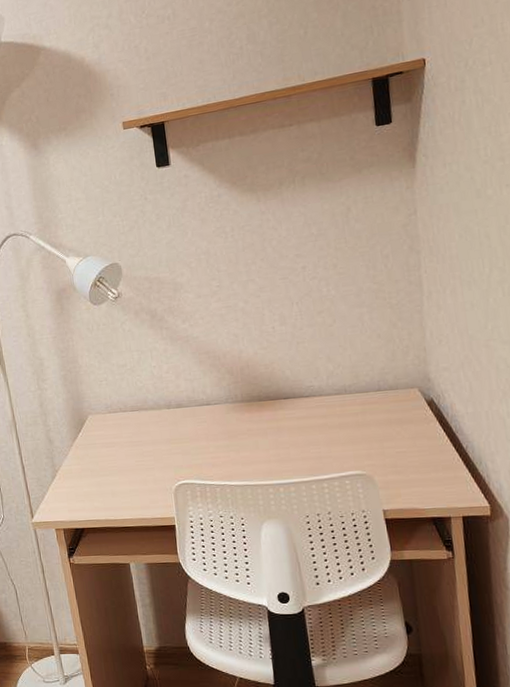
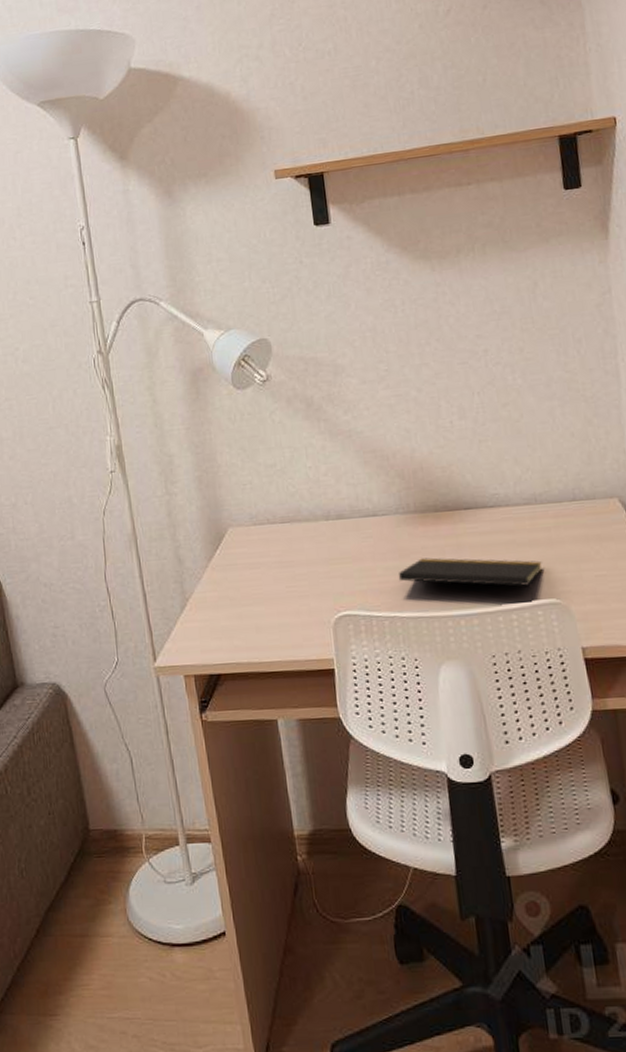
notepad: none [227,438,351,473] -> present [398,557,543,602]

